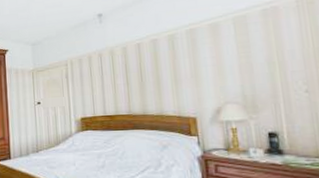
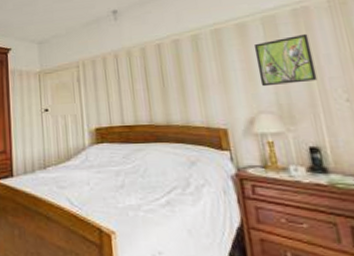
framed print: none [224,31,281,80] -> present [253,33,318,87]

